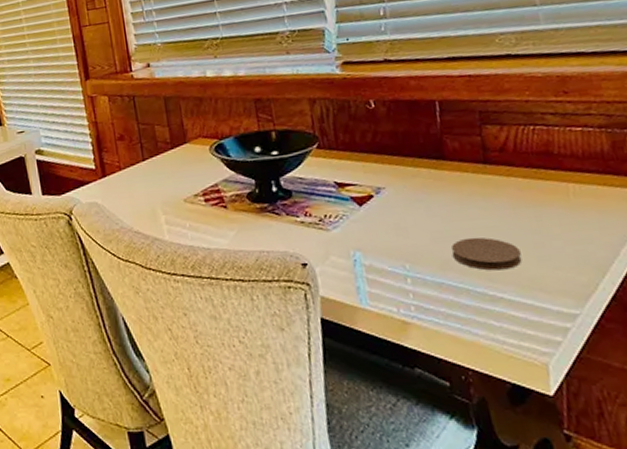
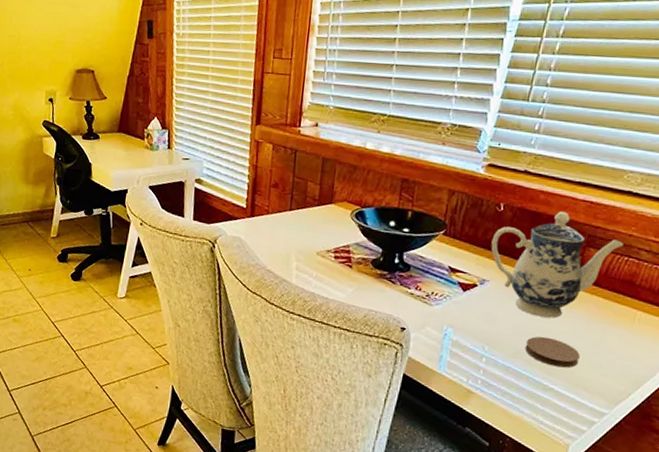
teapot: none [372,93,524,216] -> present [491,212,624,318]

